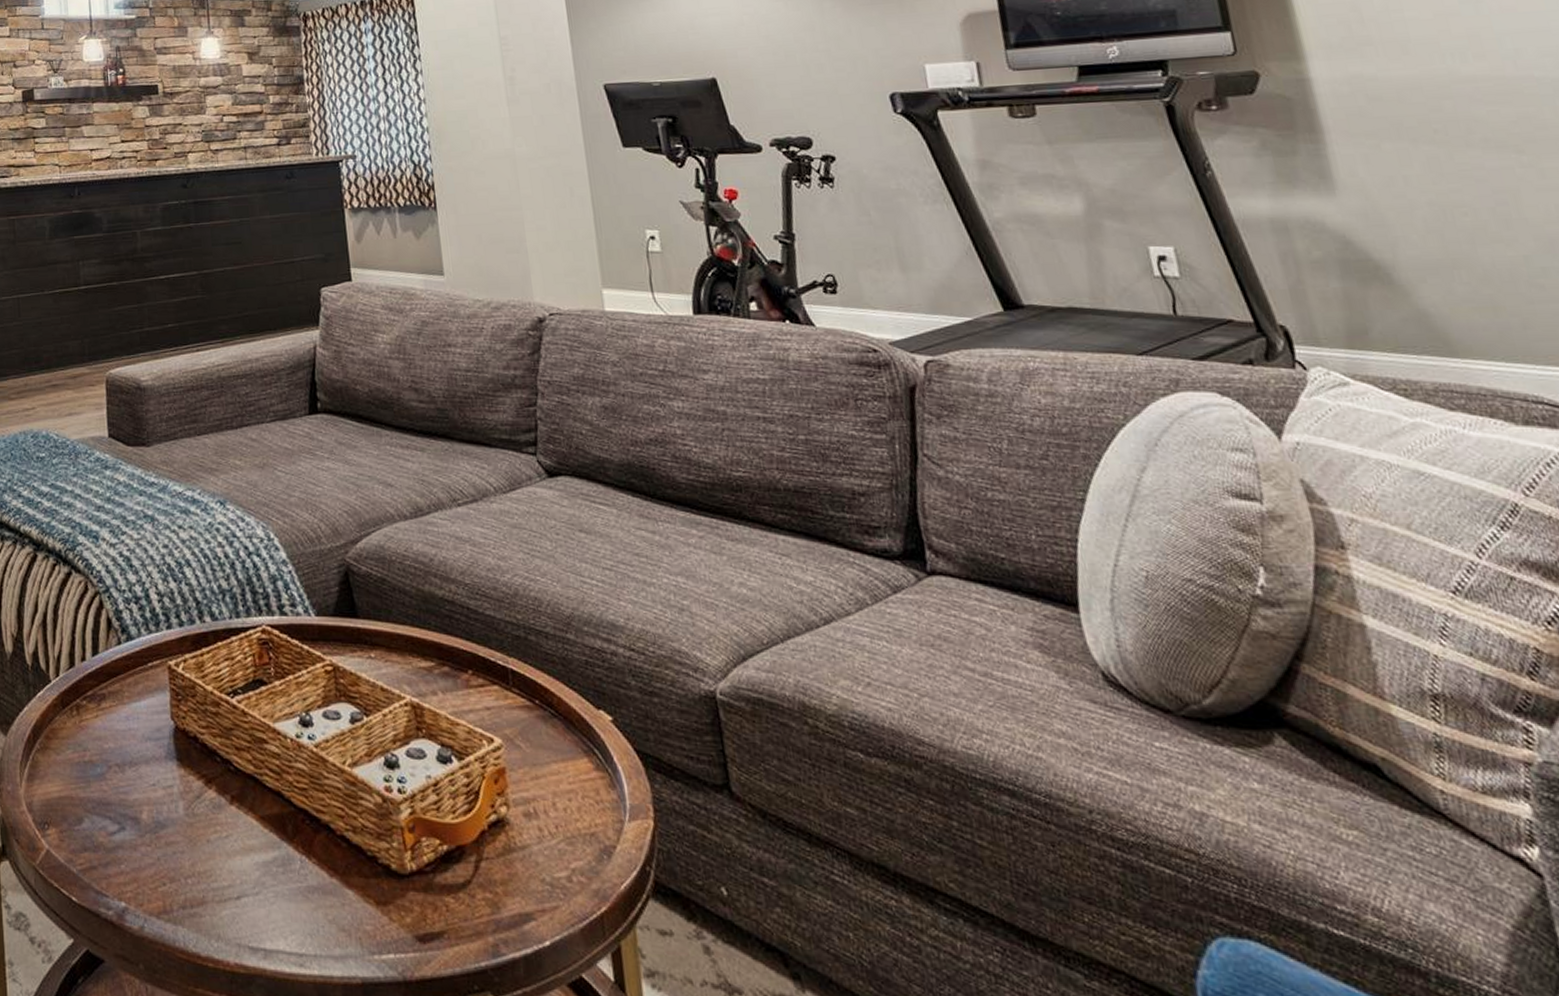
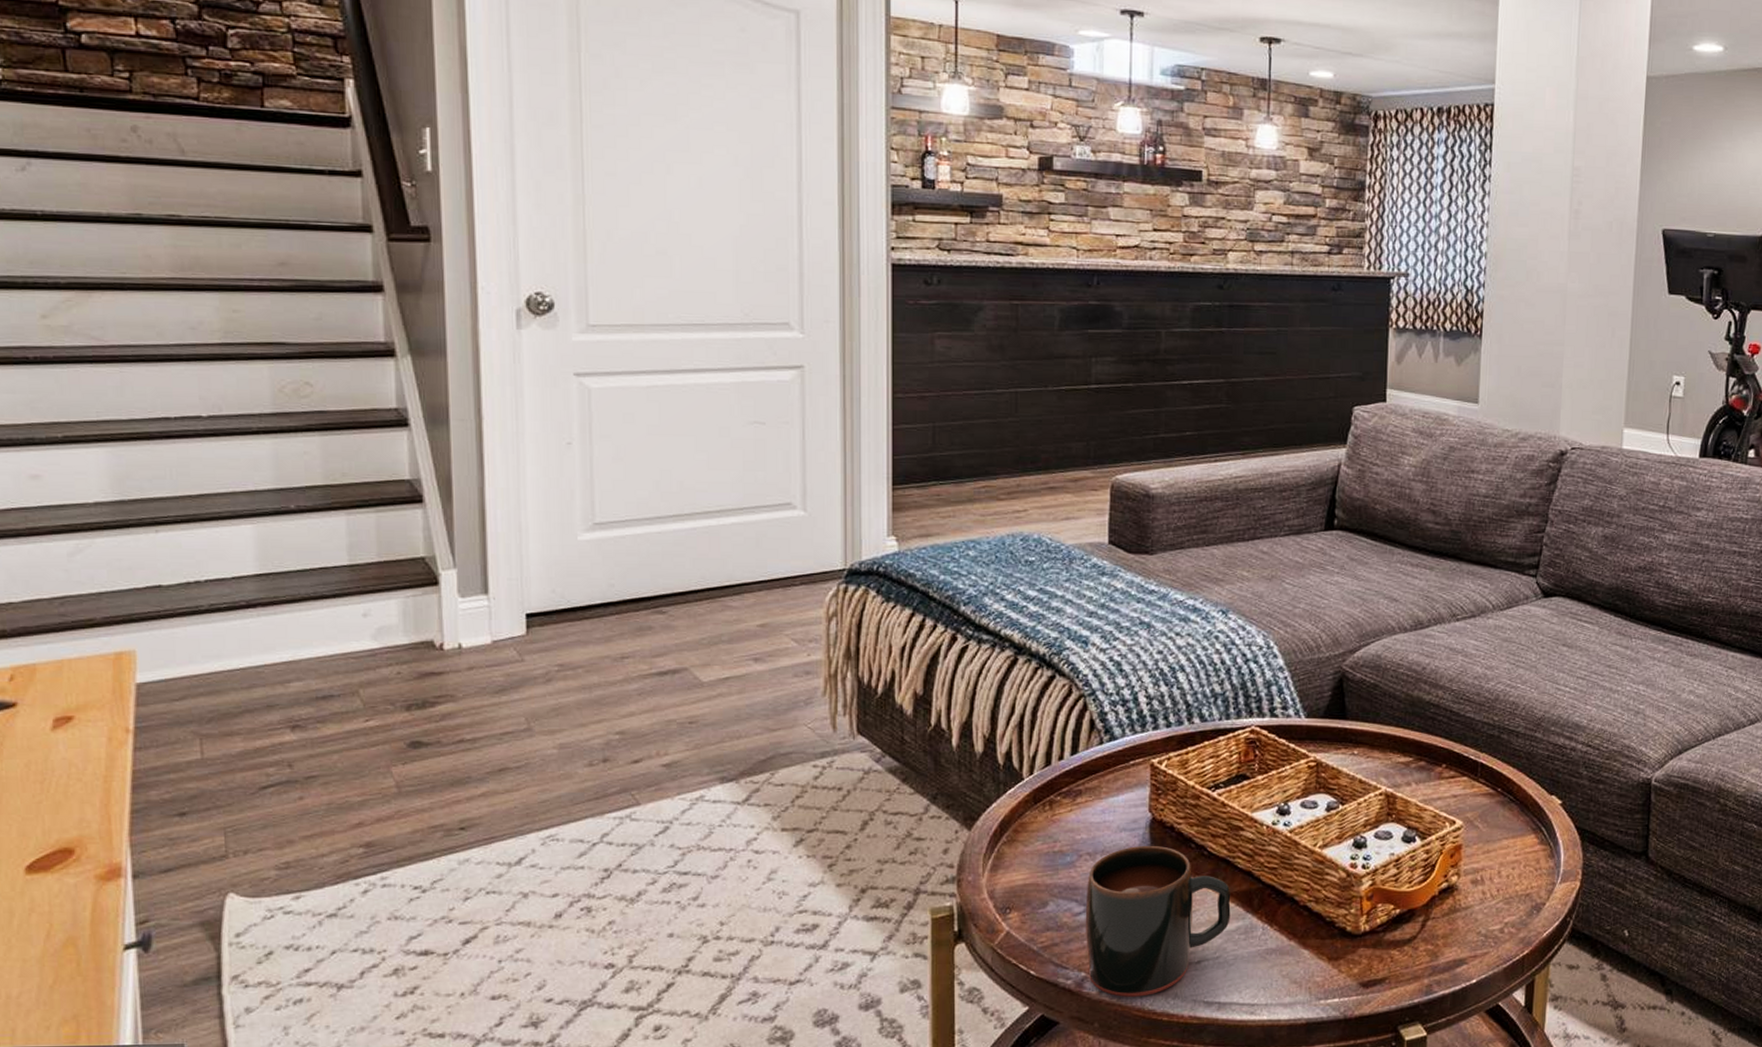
mug: none [118,757,266,936] -> present [1085,845,1231,997]

